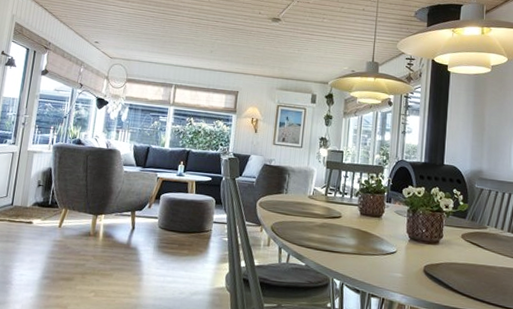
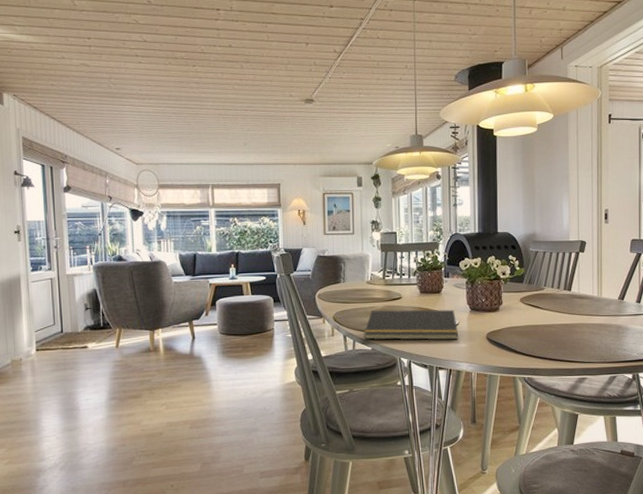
notepad: none [299,225,396,268] -> present [364,309,459,340]

